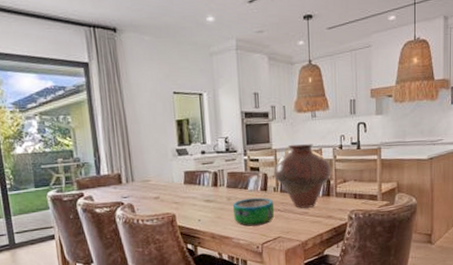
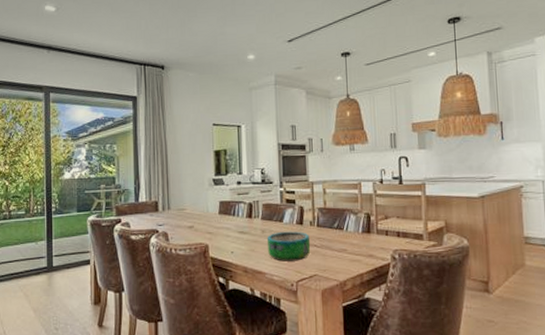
vase: present [274,144,331,208] -> none [310,177,371,245]

